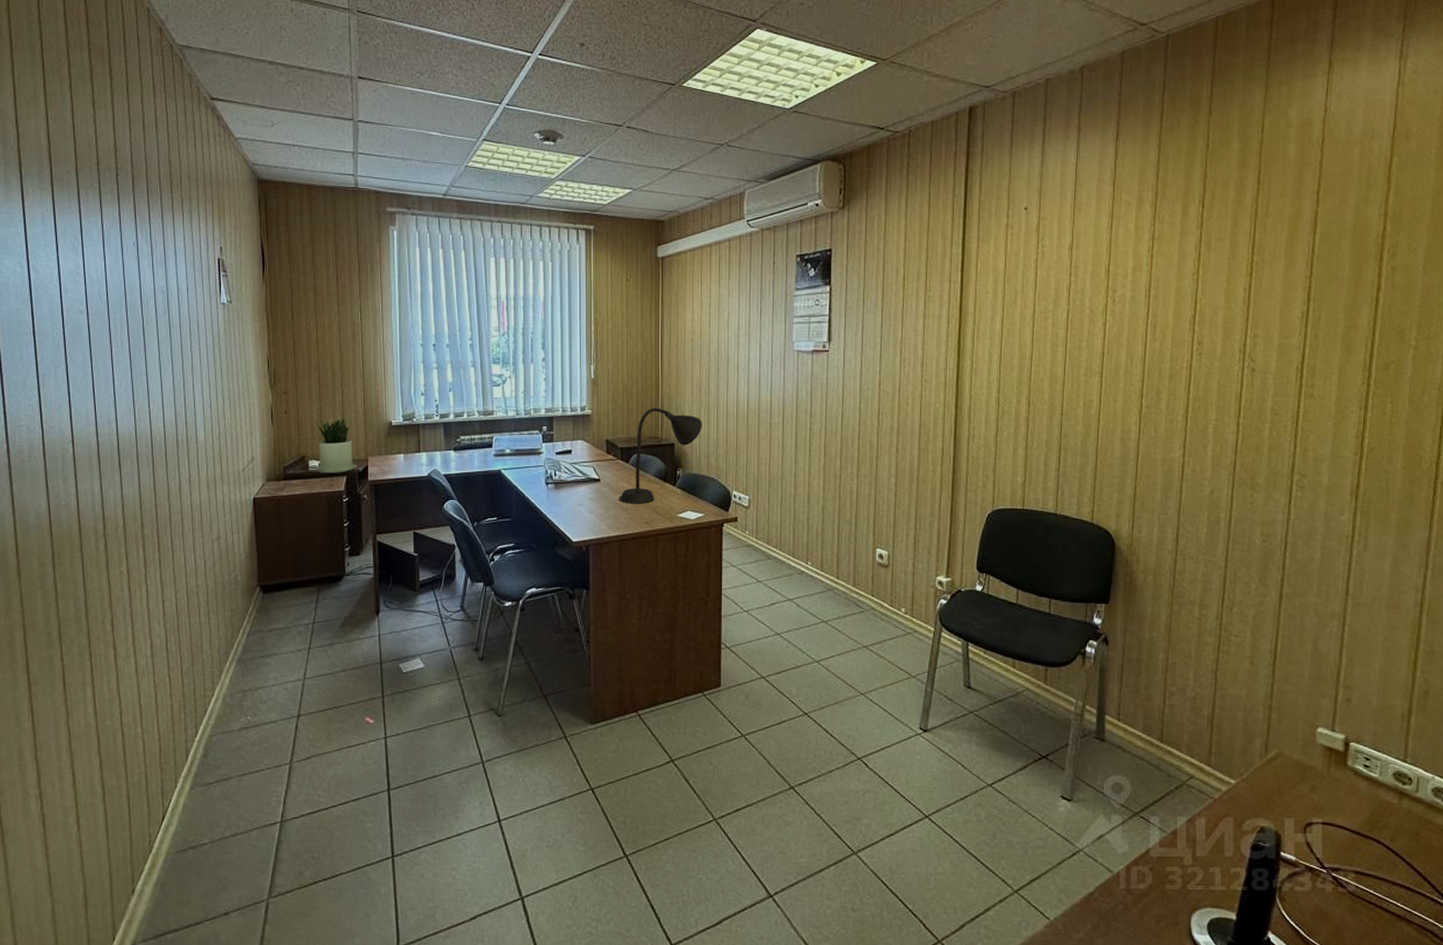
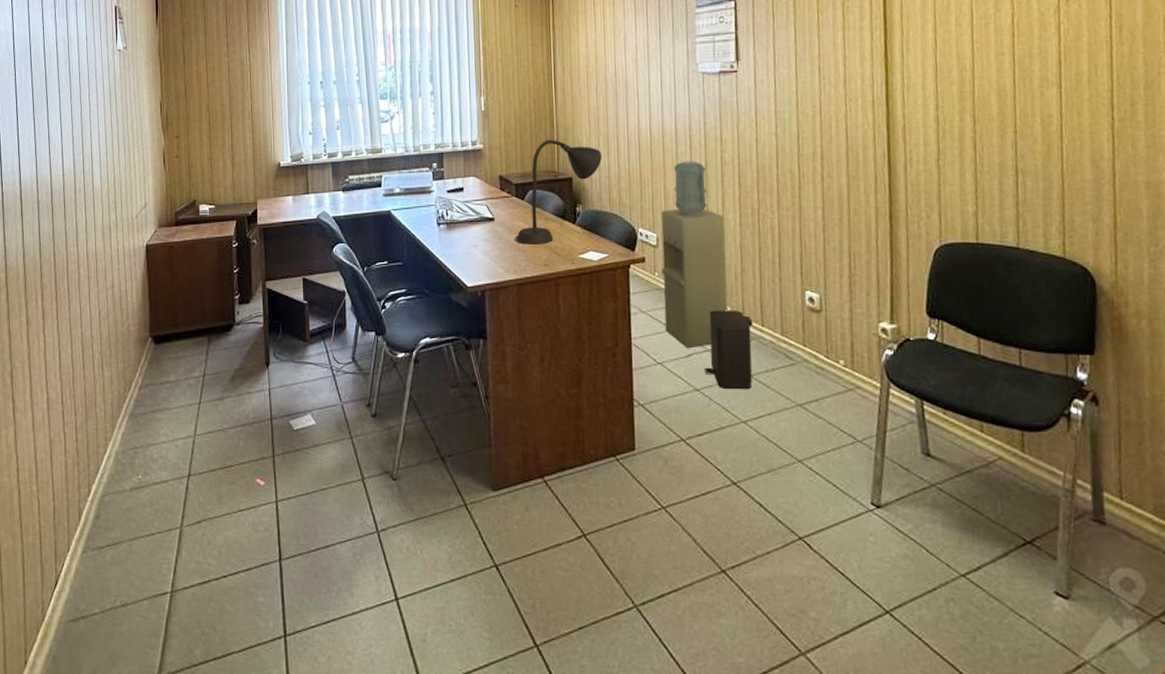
planter: present [316,417,357,473] -> none [206,159,247,218]
water cooler: none [751,431,810,598] -> present [661,161,727,349]
pedal bin: none [784,564,830,633] -> present [703,310,753,389]

